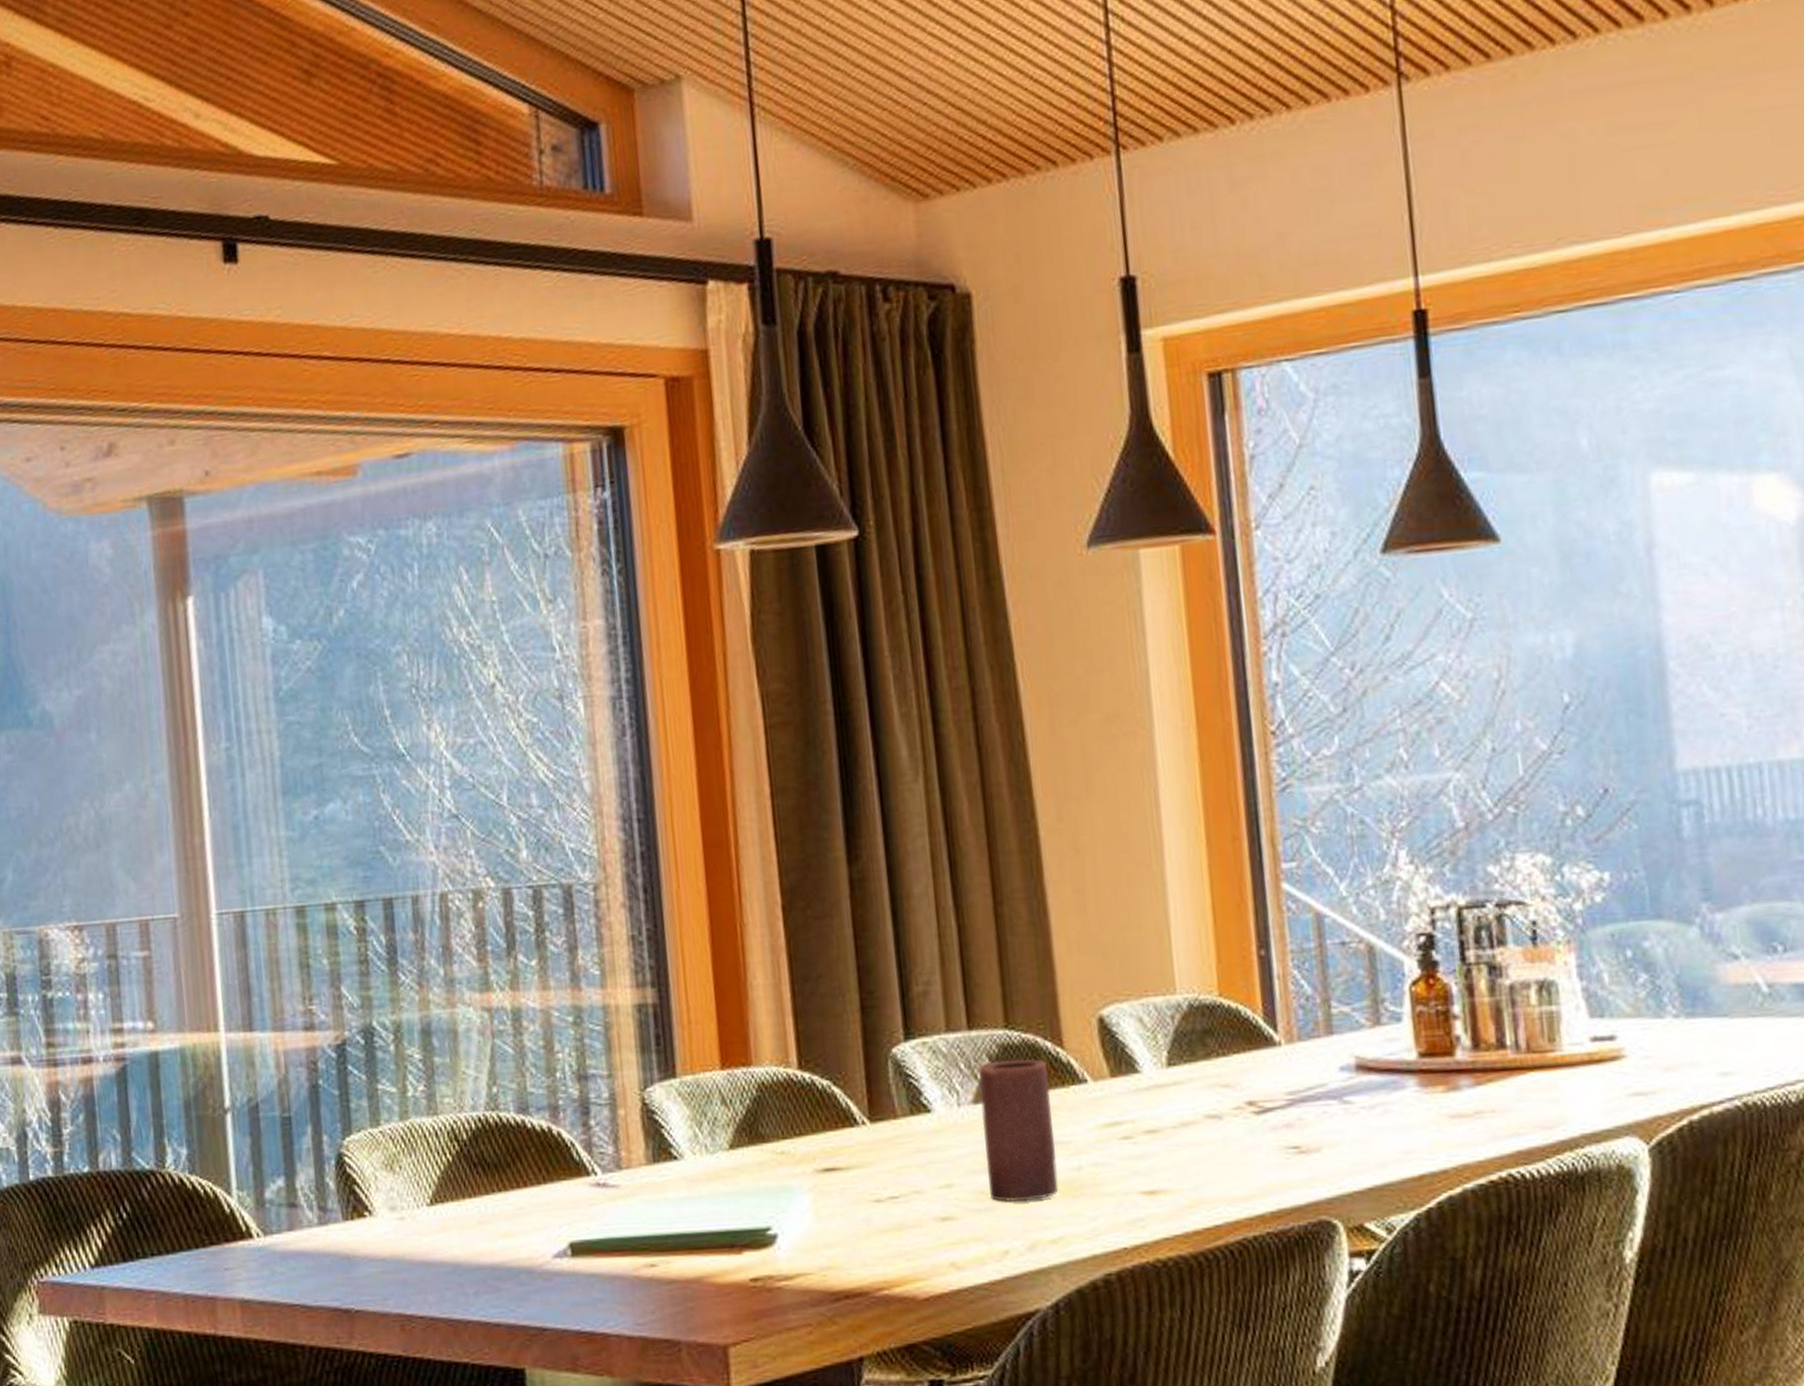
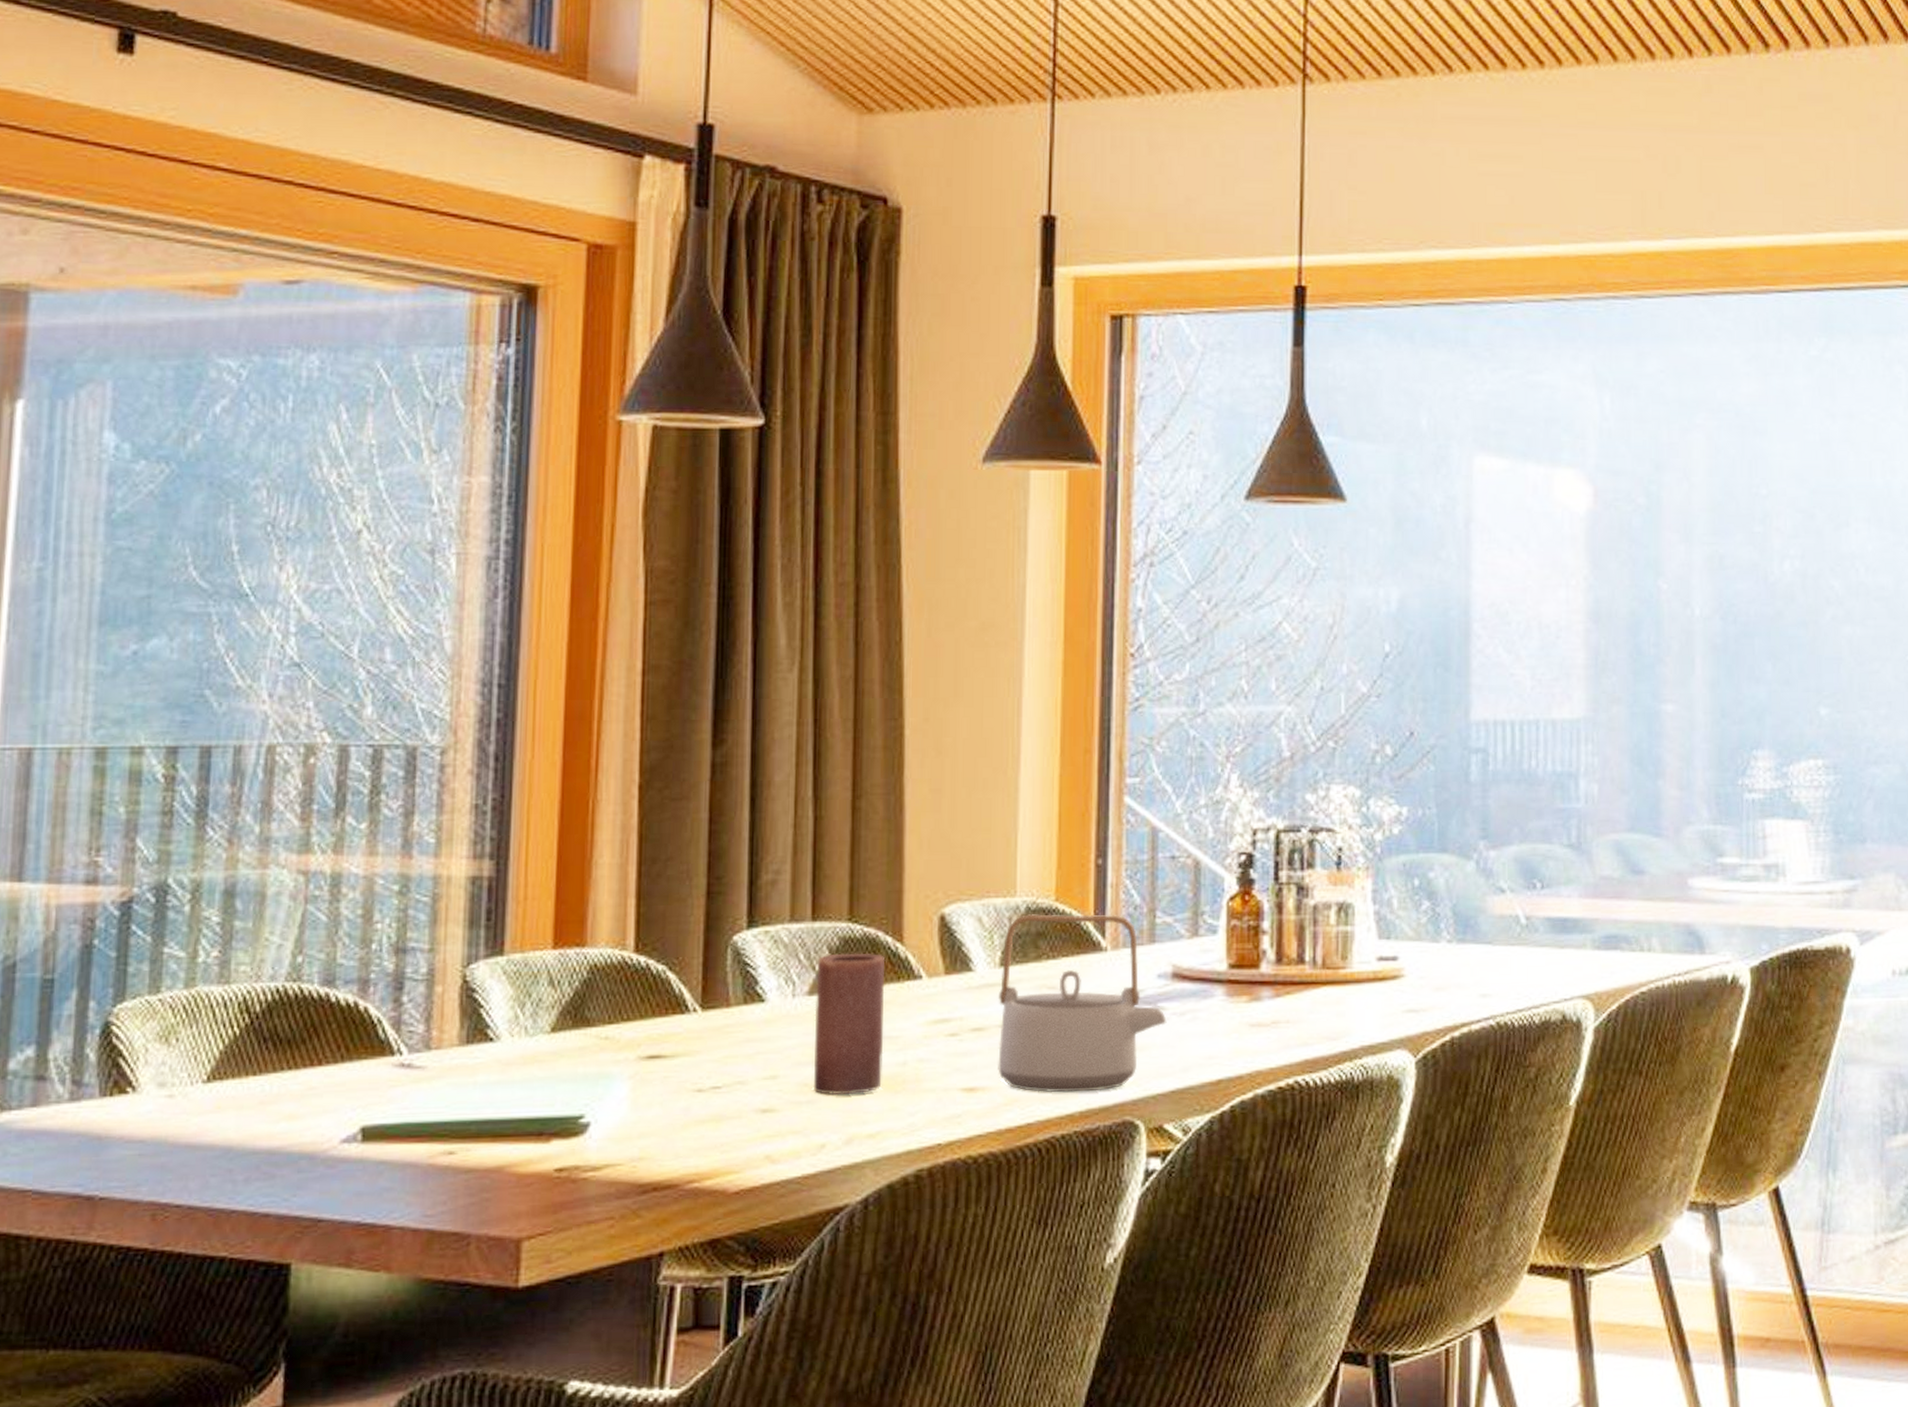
teapot: none [1169,1006,1356,1194] -> present [998,914,1167,1093]

